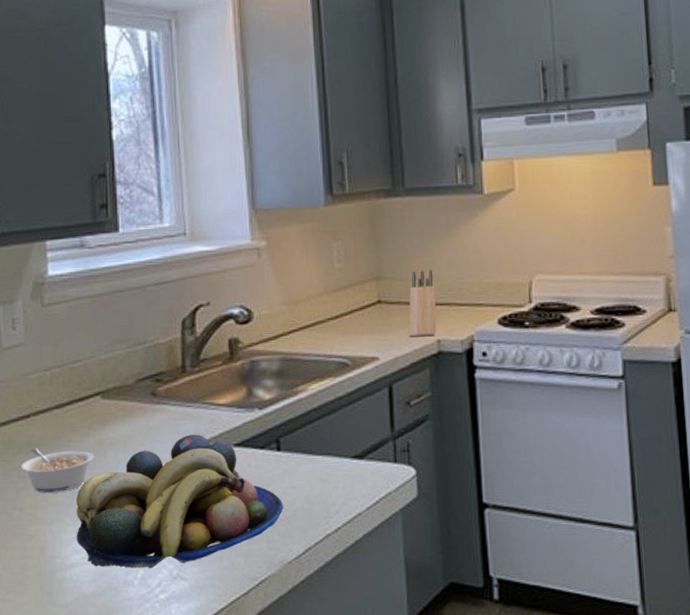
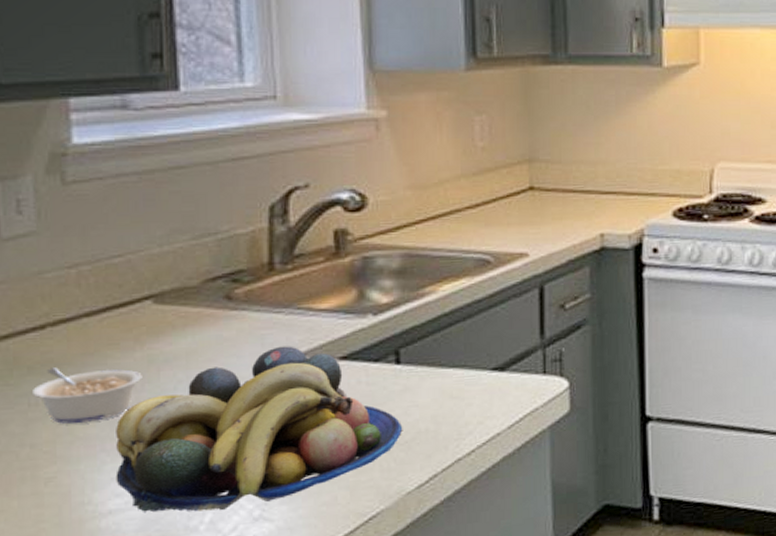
knife block: present [409,270,437,338] -> none [566,152,600,231]

